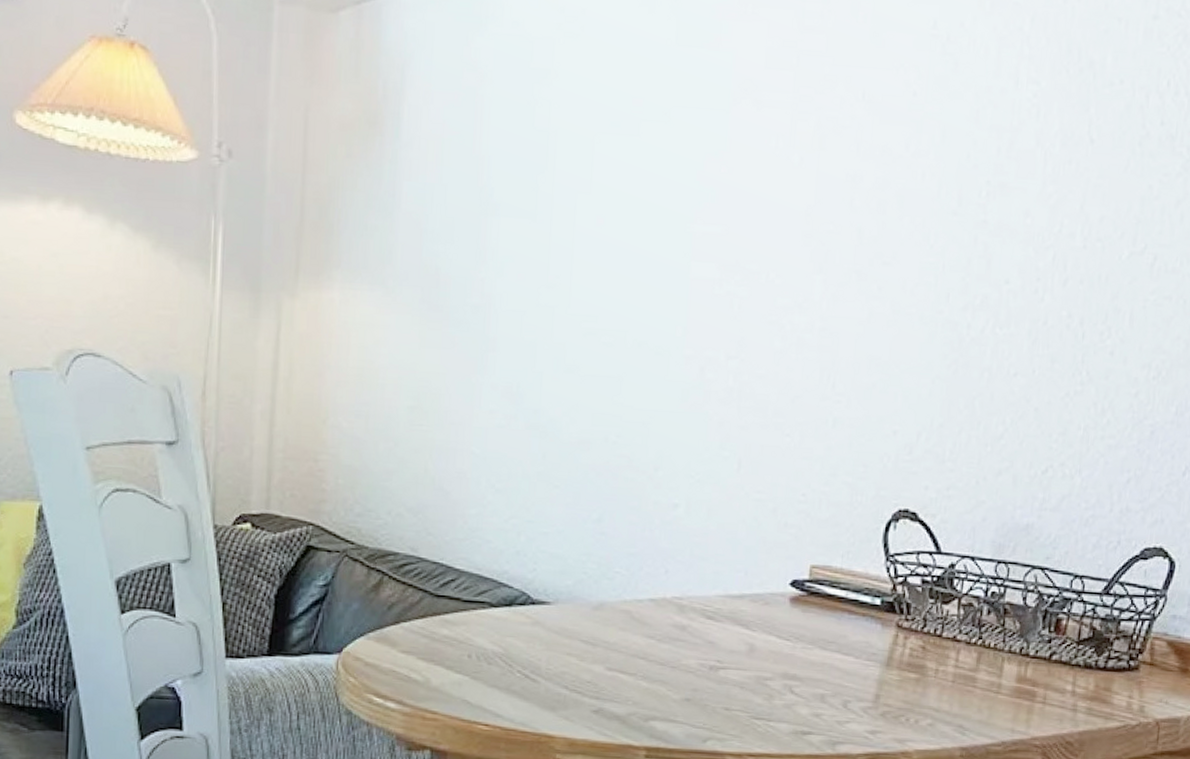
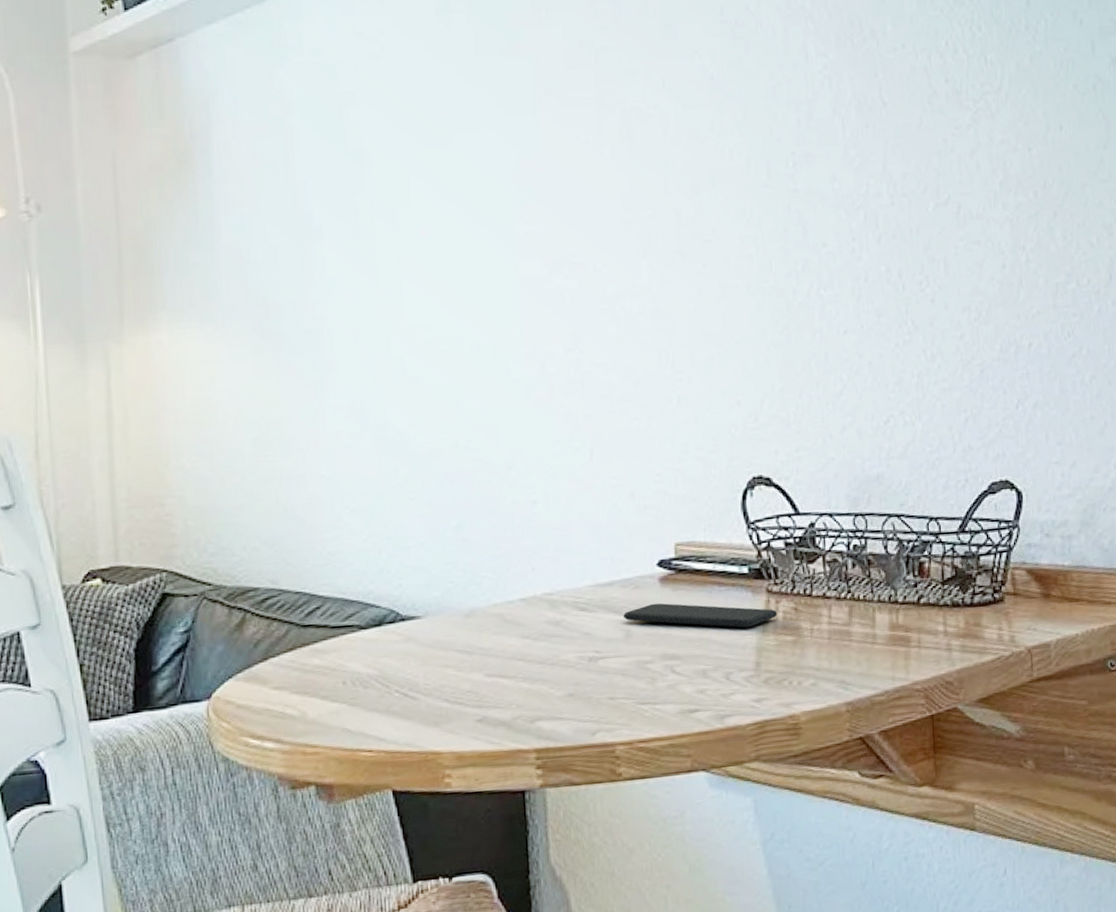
smartphone: none [750,622,905,659] -> present [623,603,778,628]

